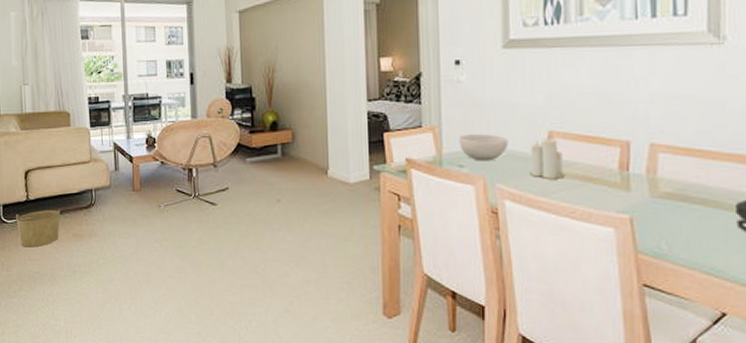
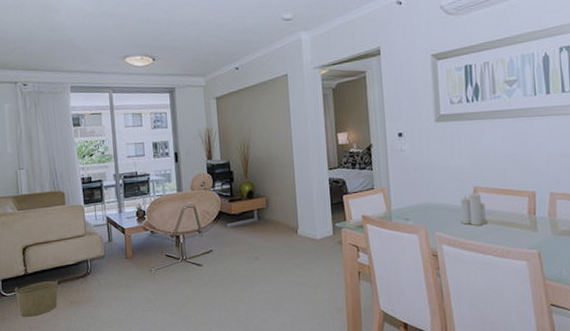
bowl: present [459,134,509,161] -> none [404,192,444,215]

